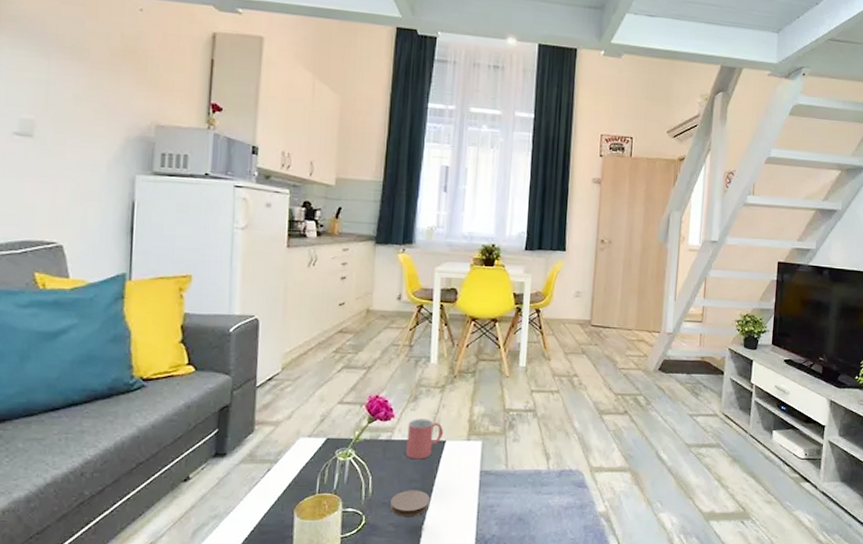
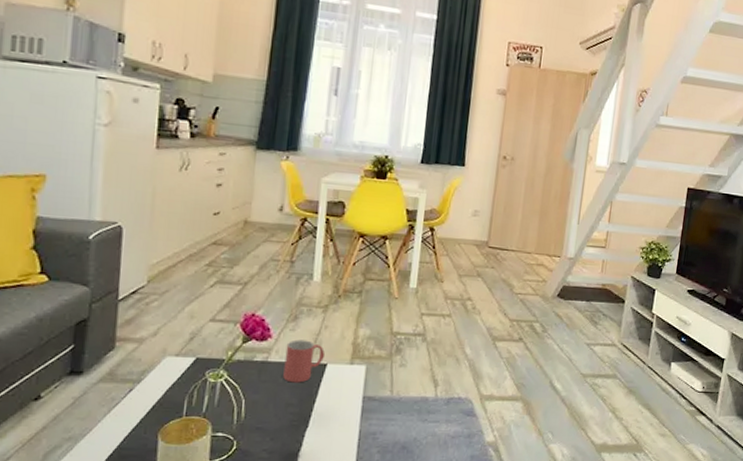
coaster: present [390,490,431,516] -> none [264,415,308,442]

